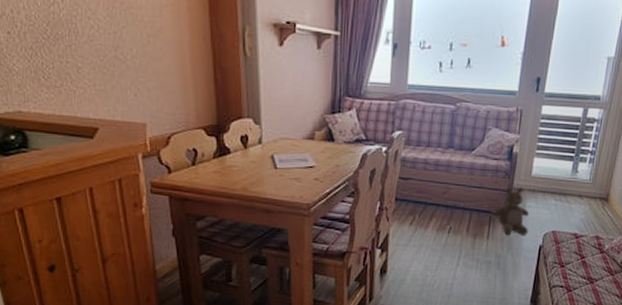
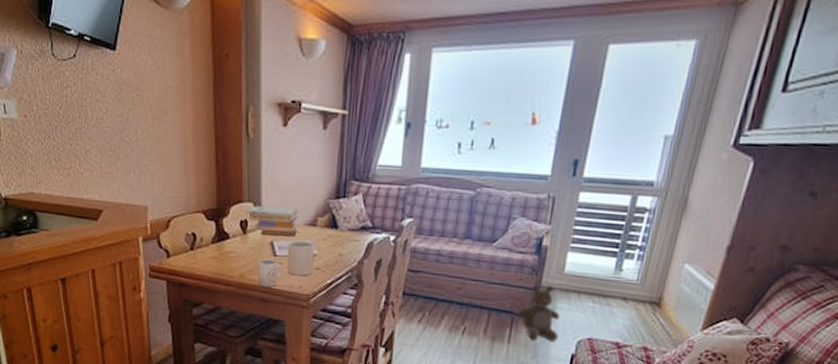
books: none [245,121,296,150] -> present [245,205,297,237]
mug: none [260,171,284,199] -> present [258,258,283,288]
mug: none [287,153,314,187] -> present [286,240,315,276]

